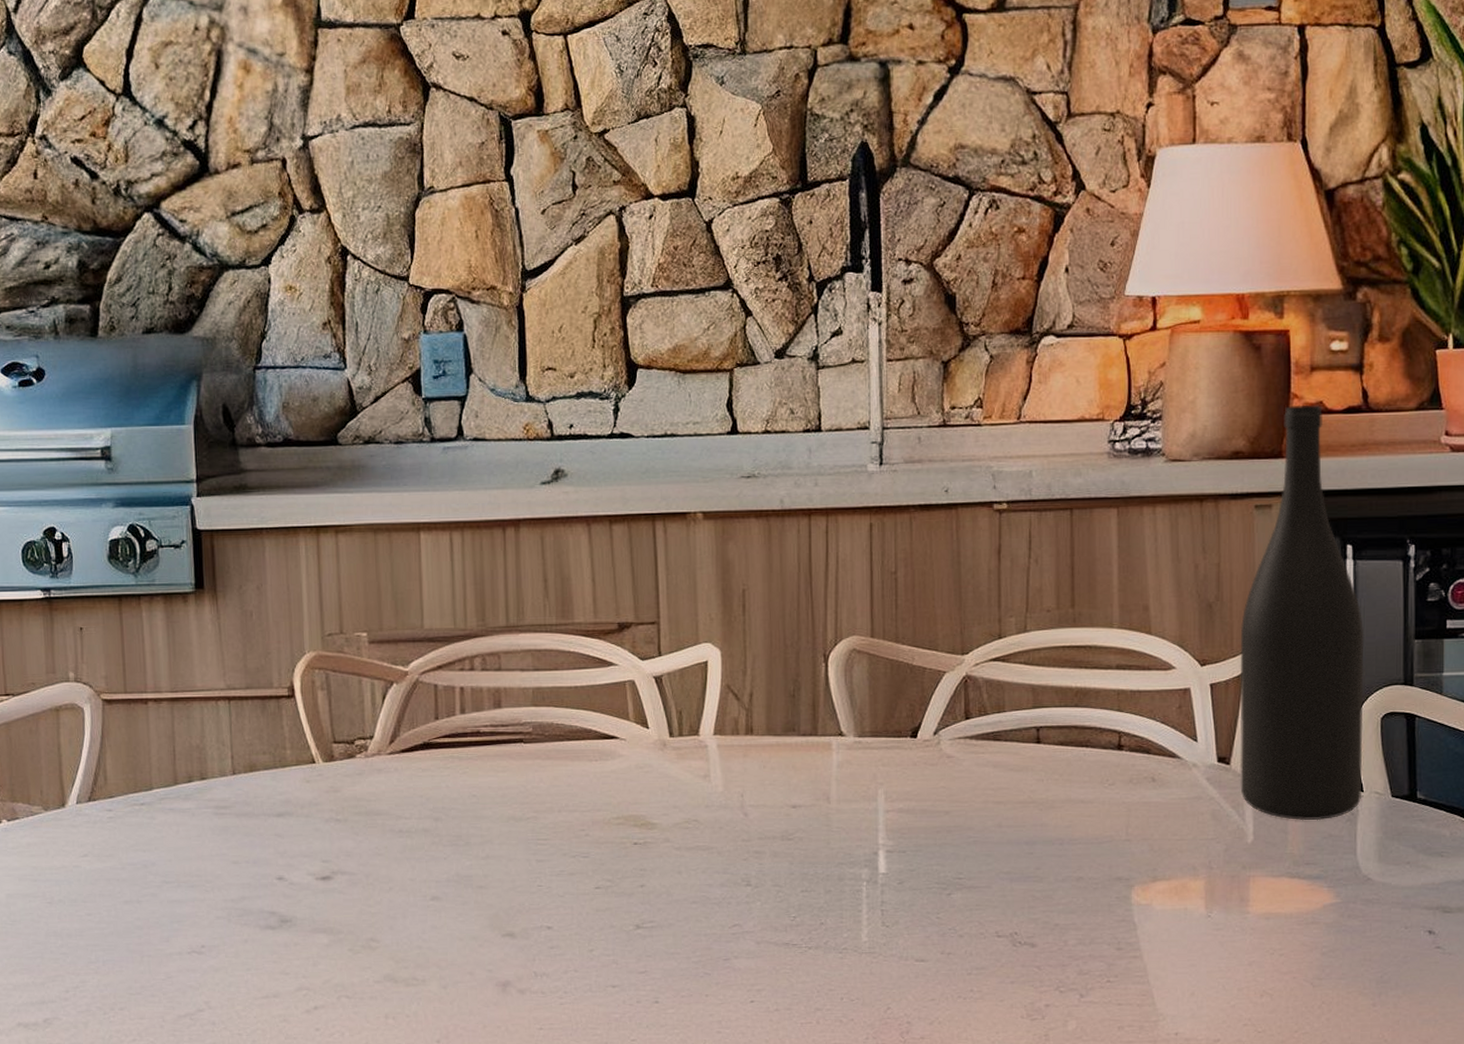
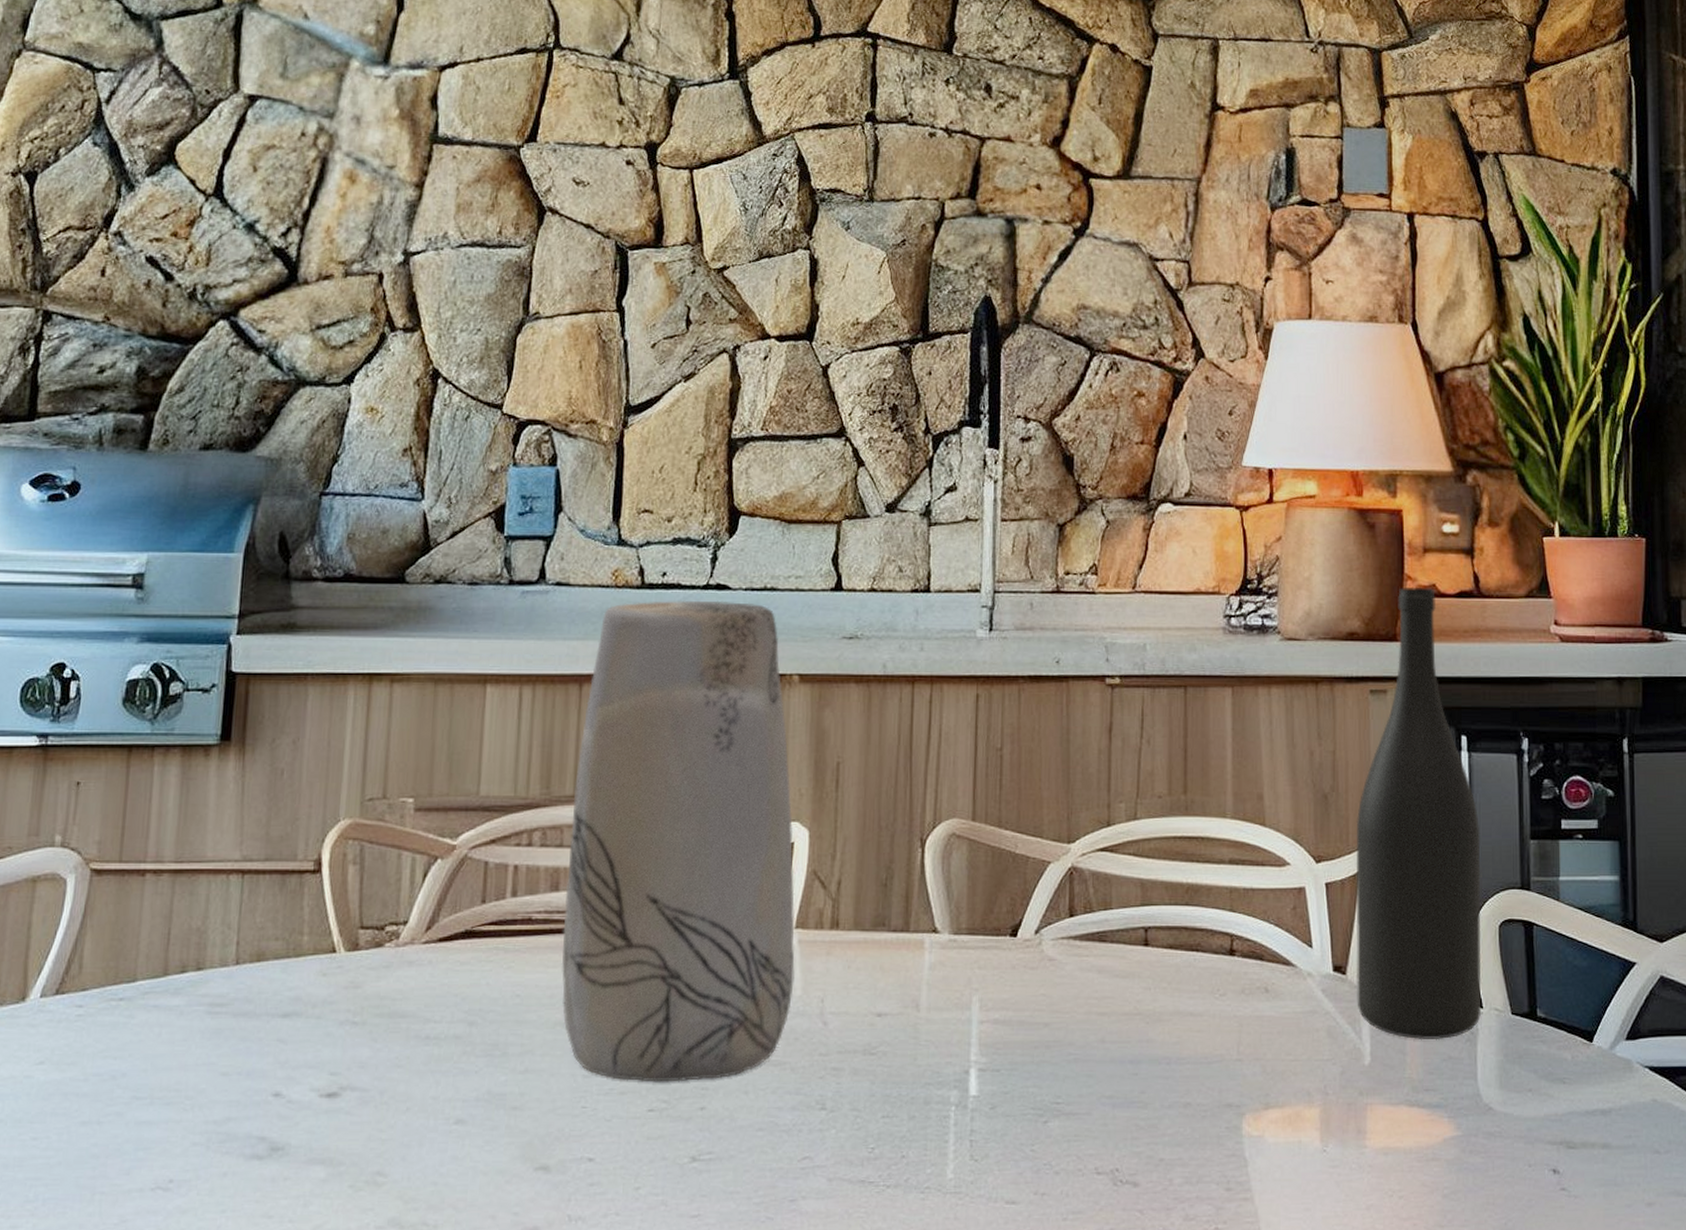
vase: none [506,448,716,865] -> present [561,600,795,1082]

